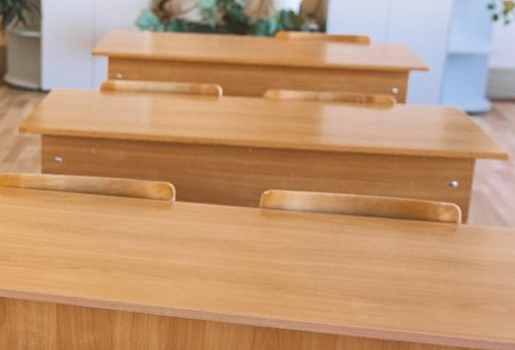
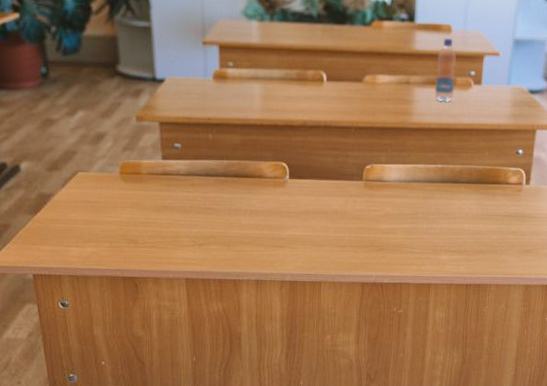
bottle: none [348,50,376,123] -> present [435,38,457,102]

